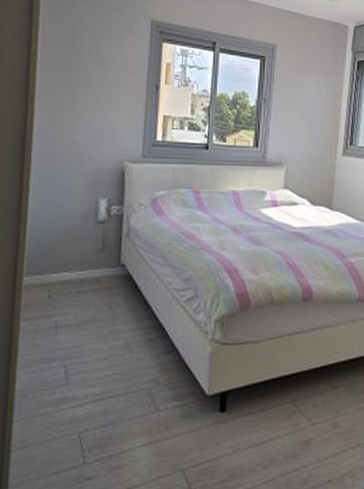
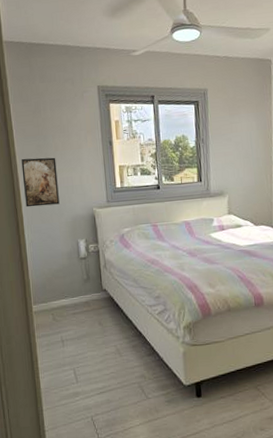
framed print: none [37,89,87,152] -> present [21,157,60,207]

